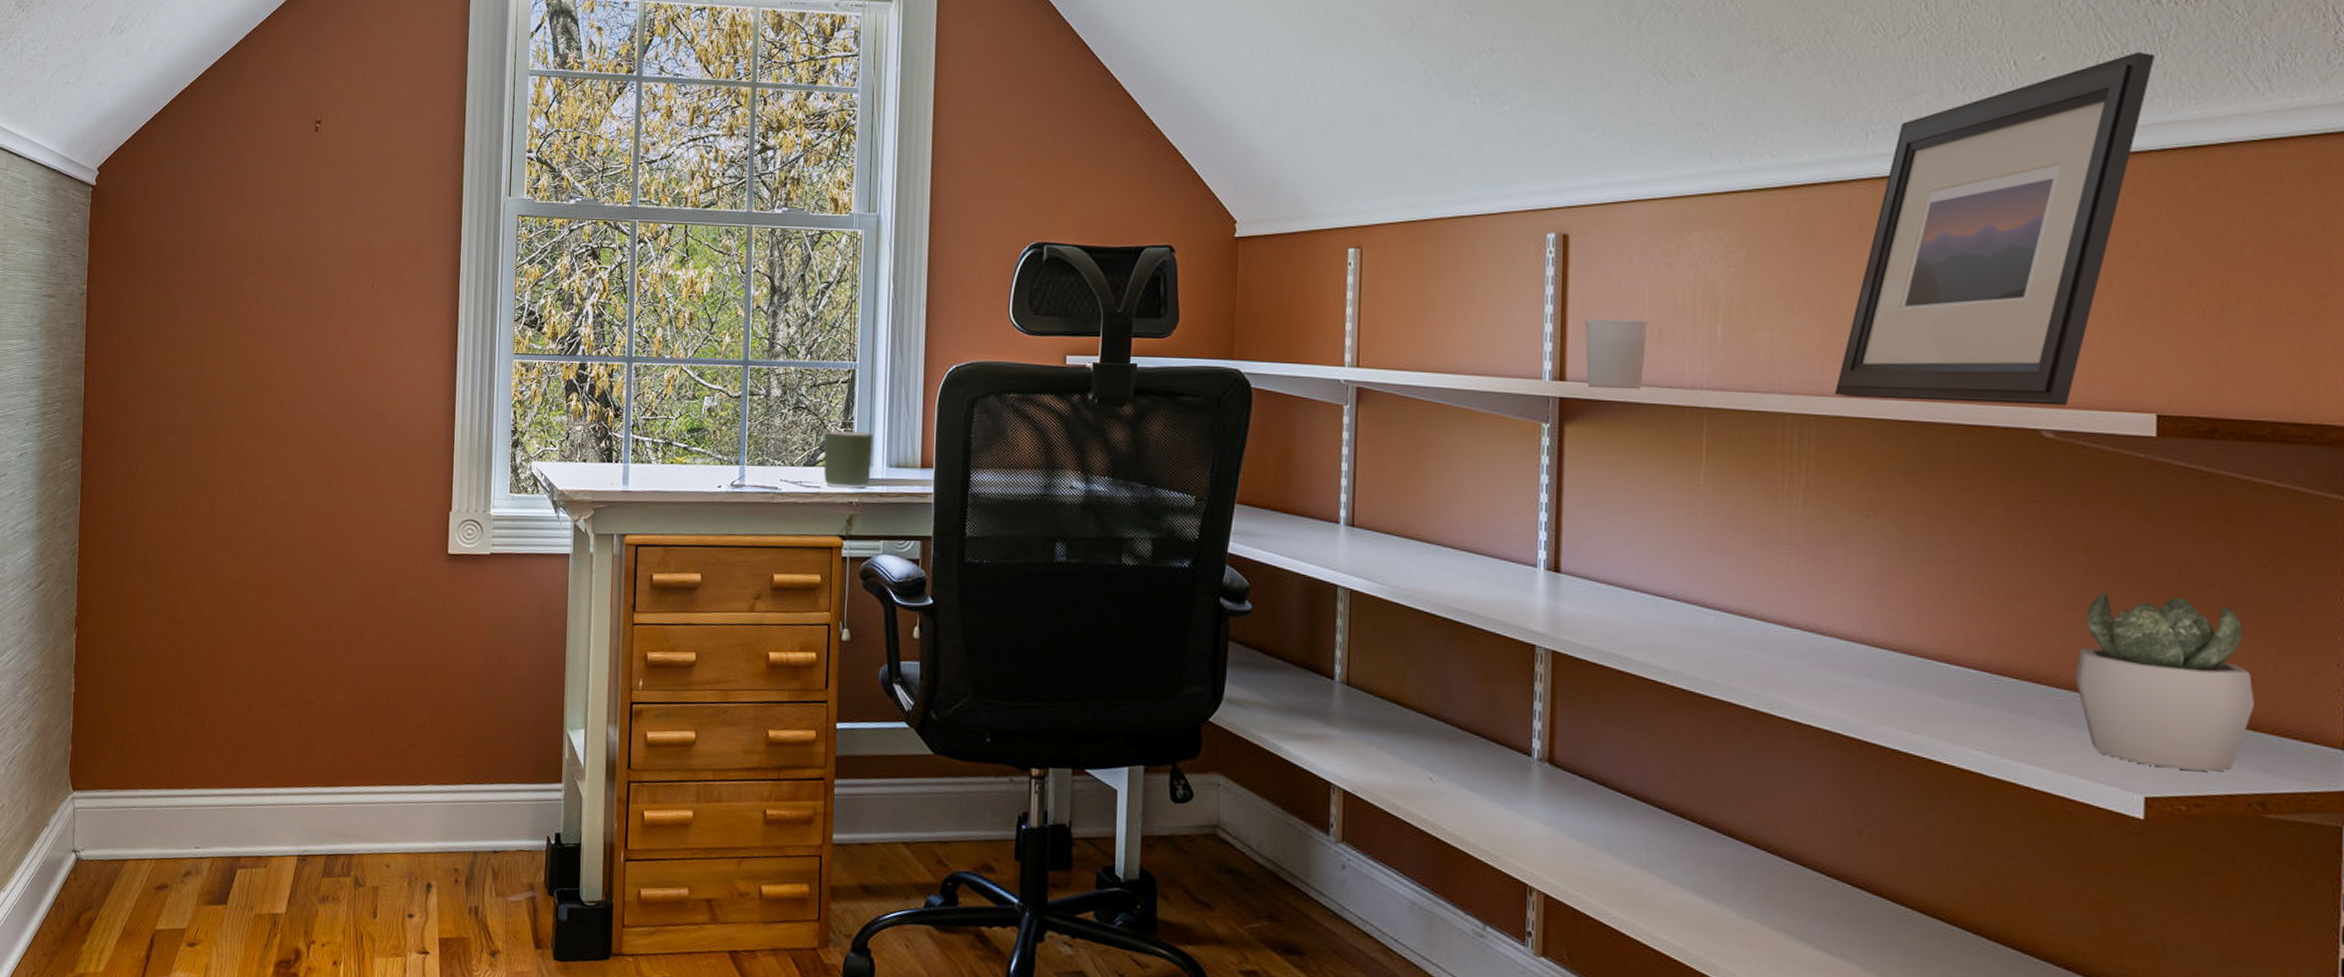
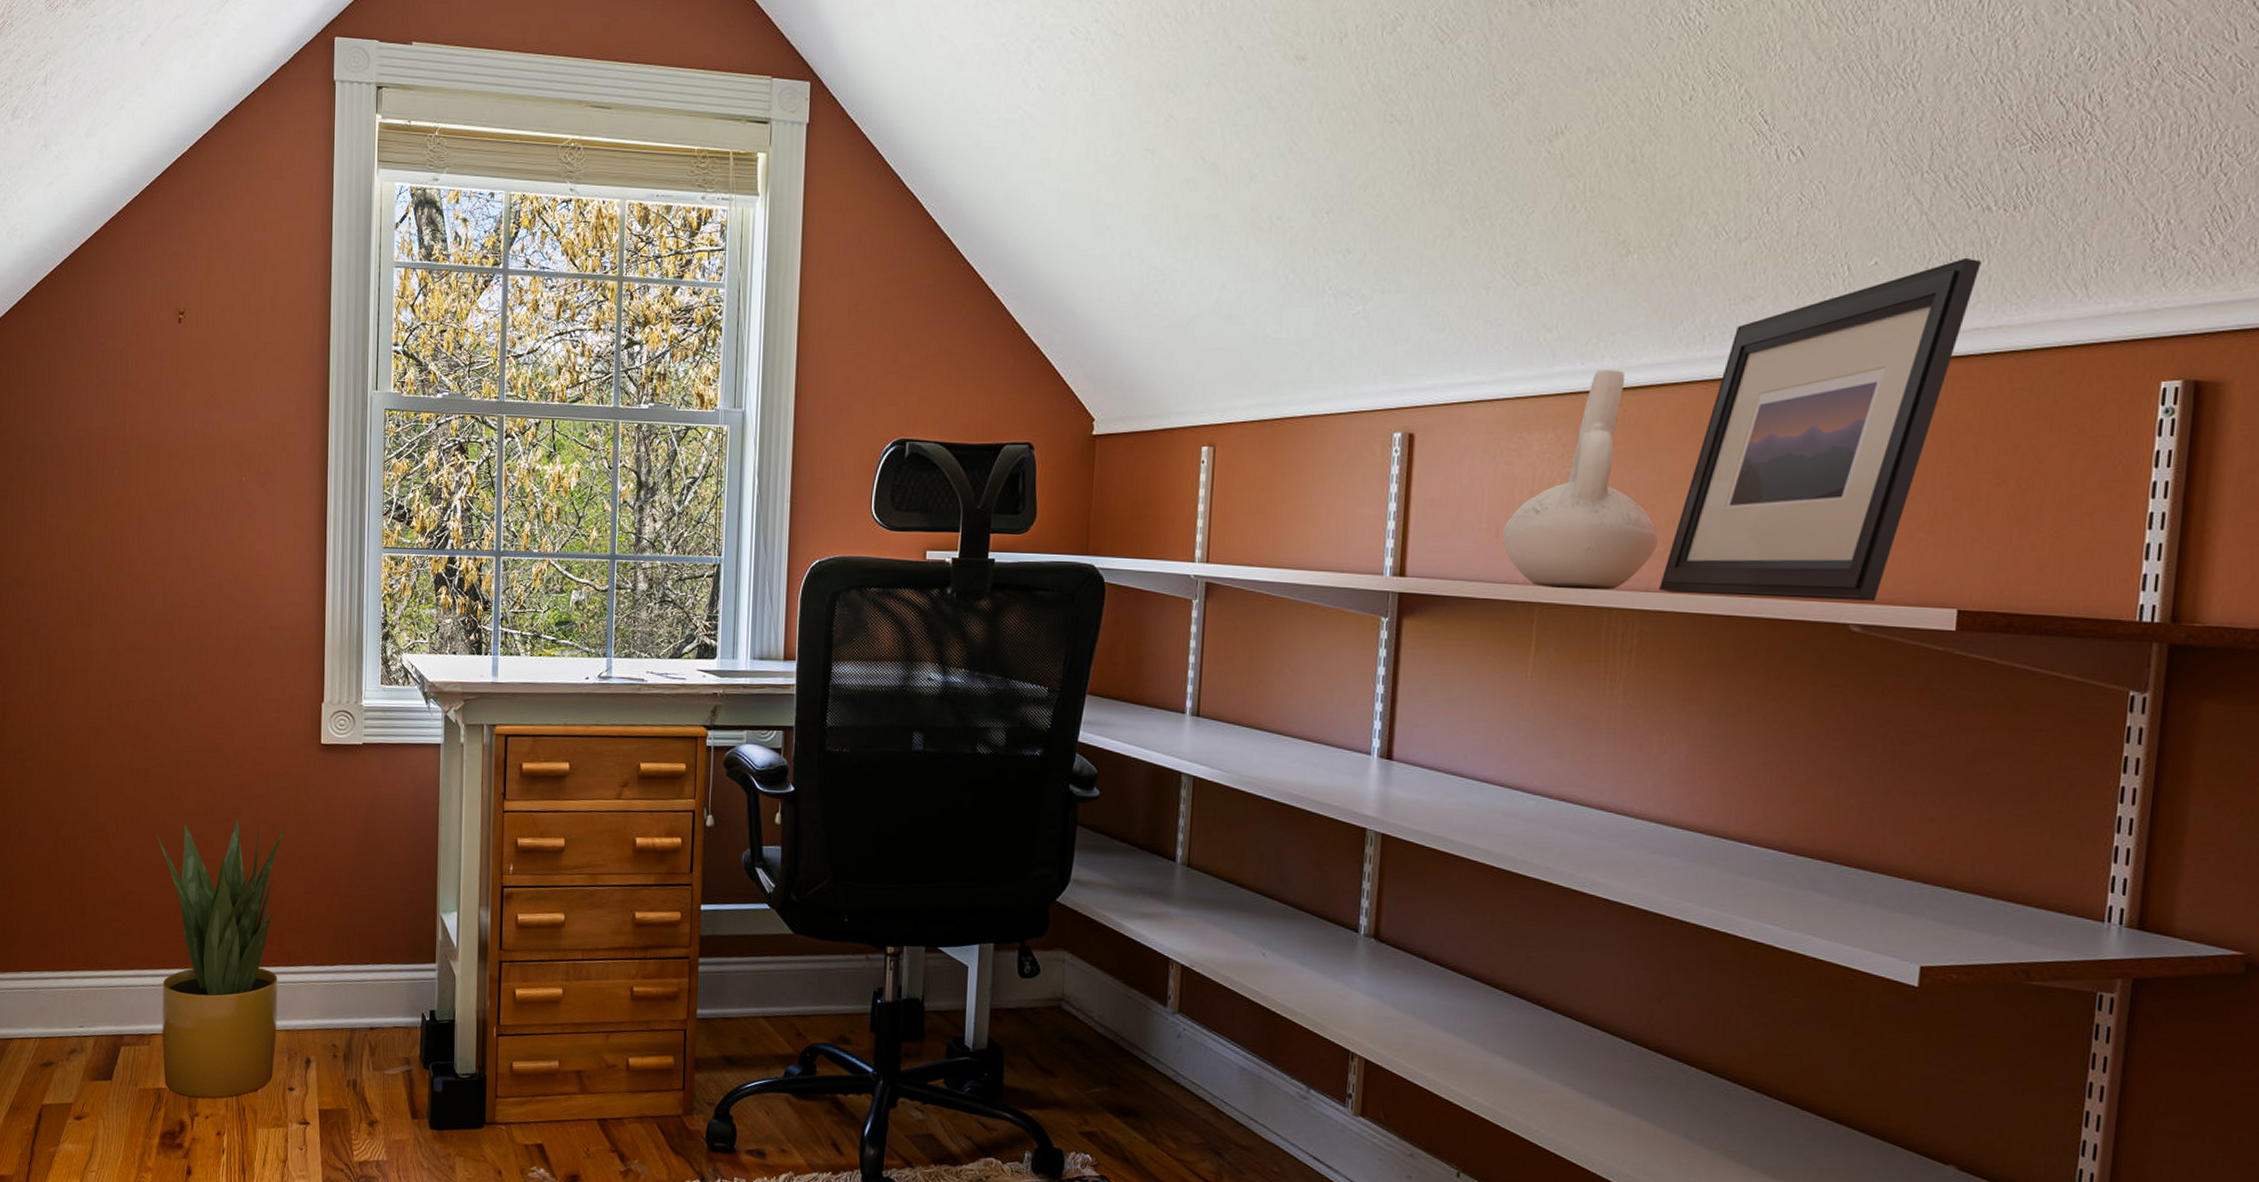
planter: none [279,628,411,925] -> present [156,816,286,1099]
mug: present [823,430,874,489] -> none [689,624,738,680]
candle holder: present [1584,318,1648,390] -> none [1425,516,1486,586]
decorative vase: none [1666,168,1830,395] -> present [1502,370,1658,590]
succulent plant: present [2074,593,2254,772] -> none [1864,778,2027,943]

